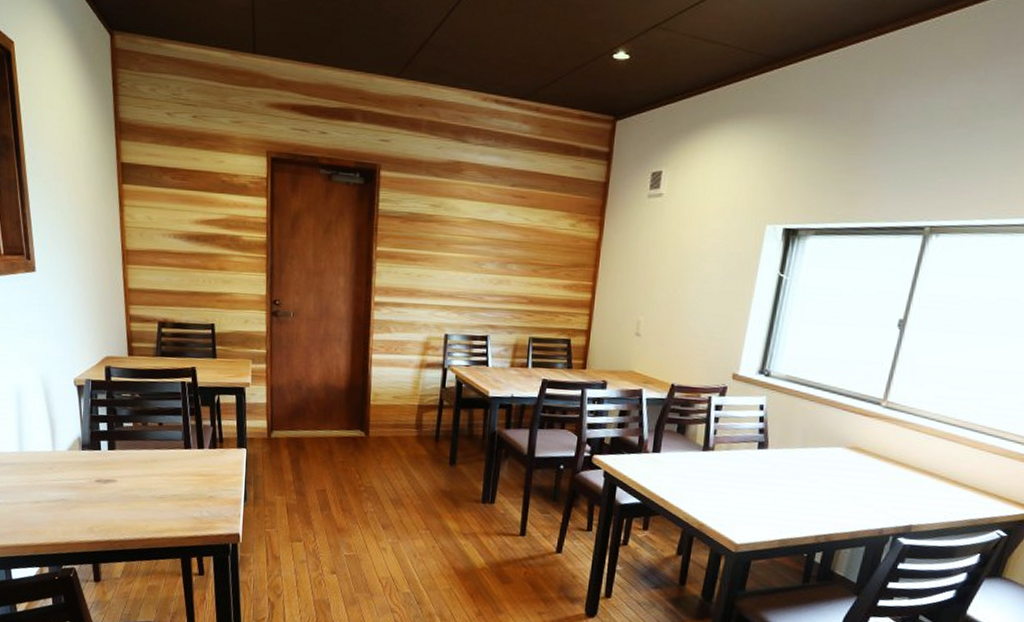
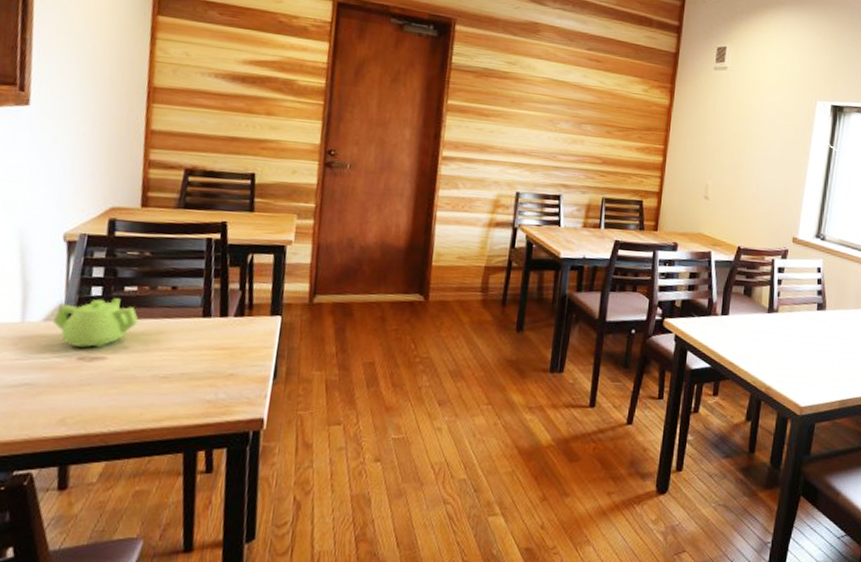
teapot: none [75,432,137,473] -> present [52,298,139,348]

